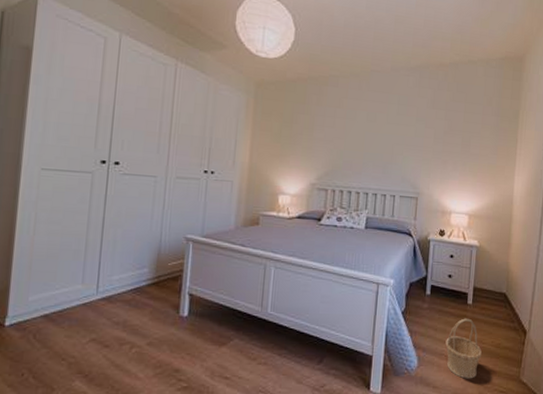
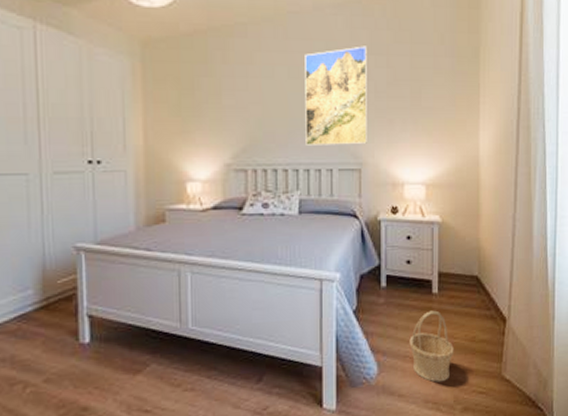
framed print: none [376,101,430,178] -> present [305,46,367,145]

